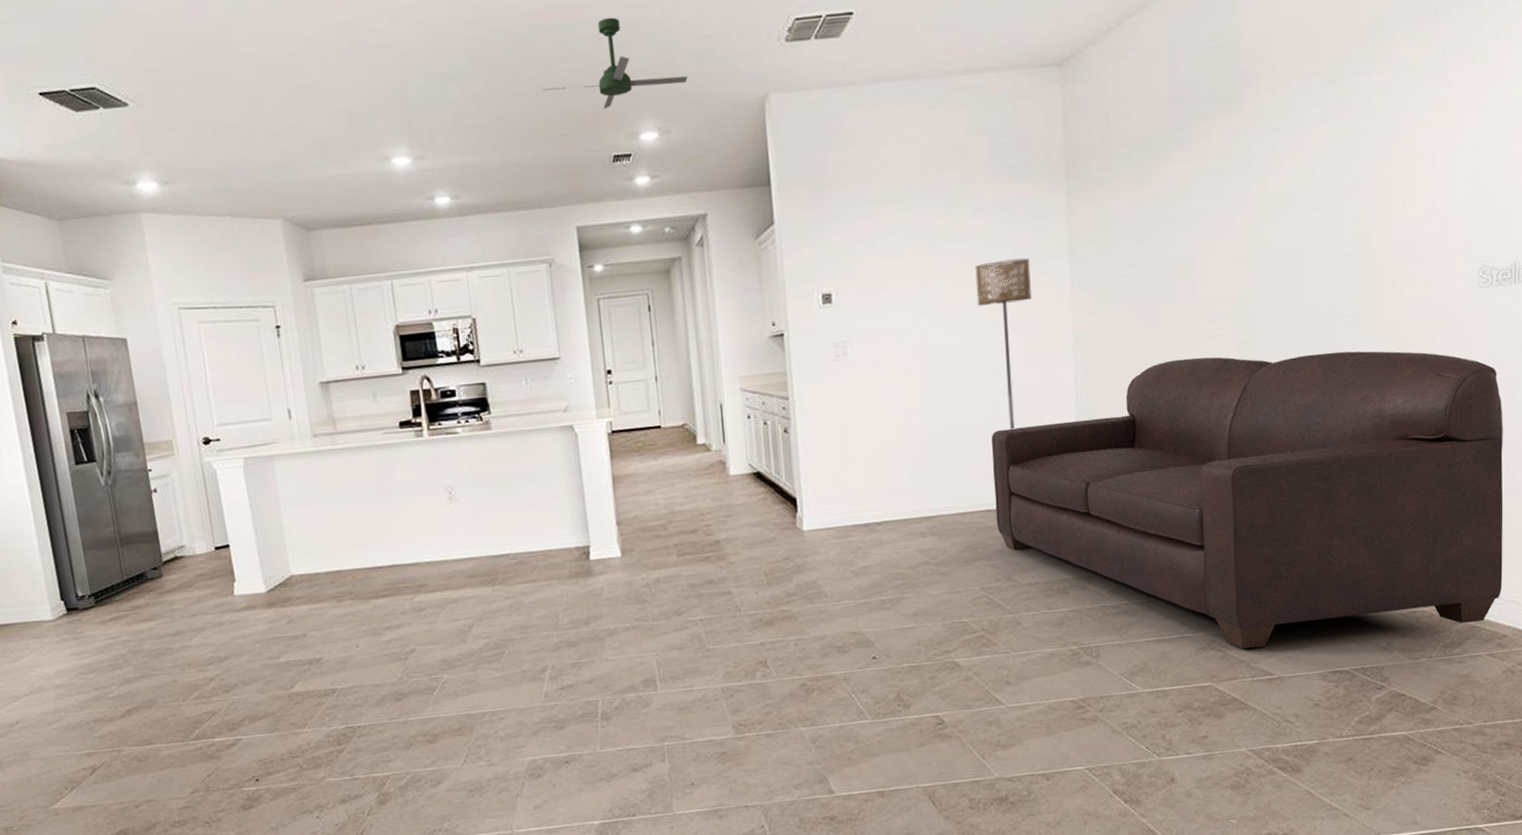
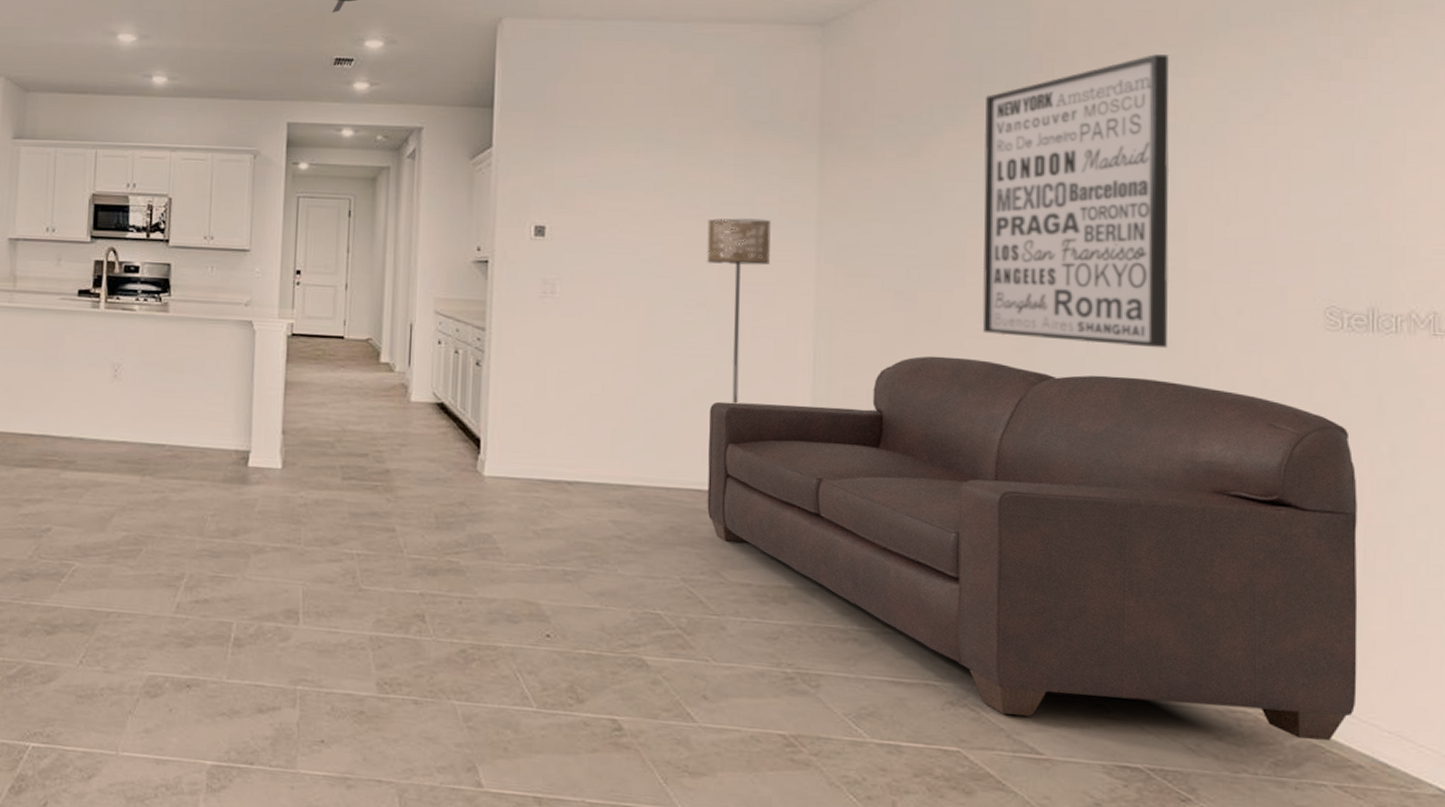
wall art: none [1204,56,1360,333] -> present [982,54,1170,349]

